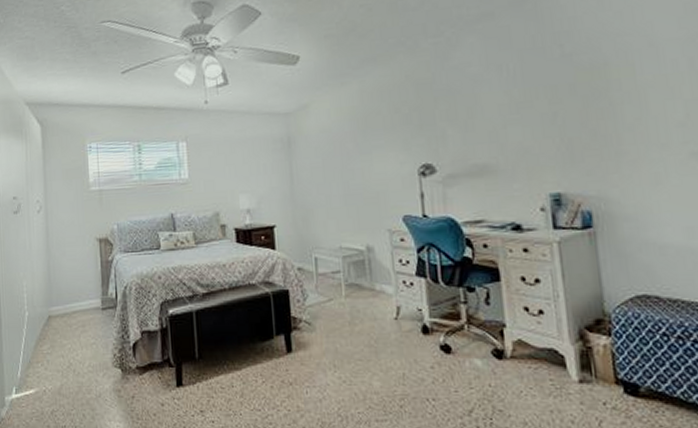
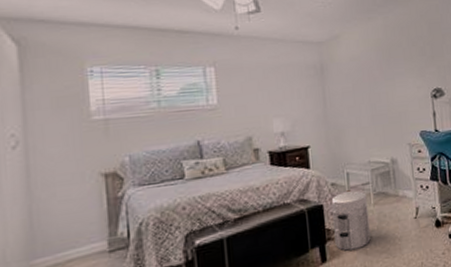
waste bin: none [297,277,341,344] -> present [331,190,371,251]

